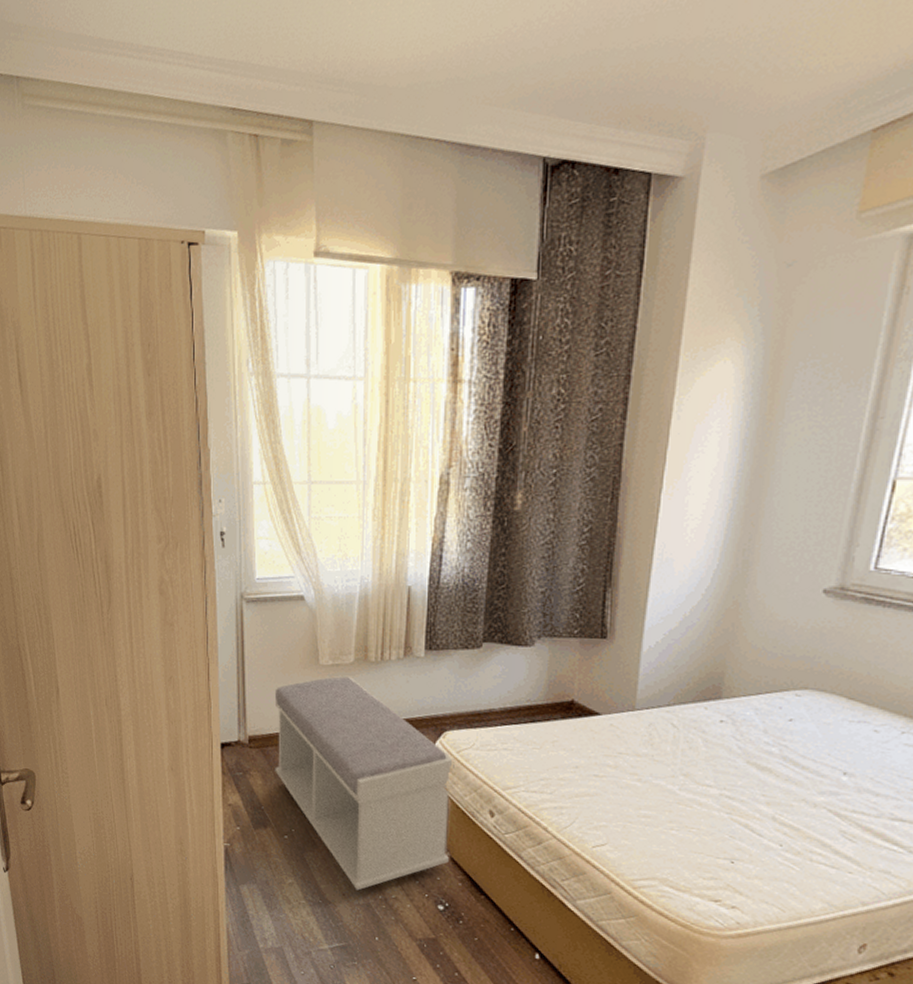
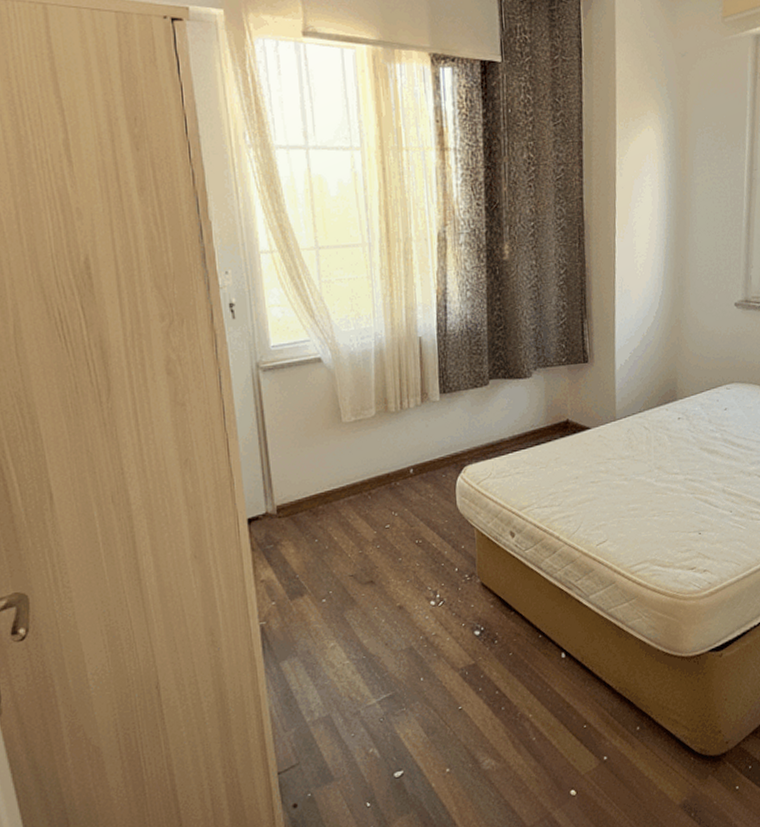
bench: present [274,676,455,891] -> none [299,430,480,637]

